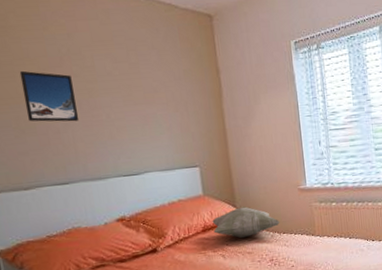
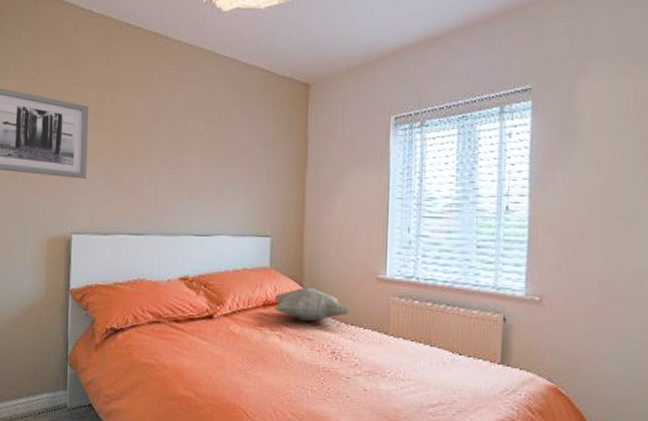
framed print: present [19,70,80,122] -> none [119,124,164,176]

